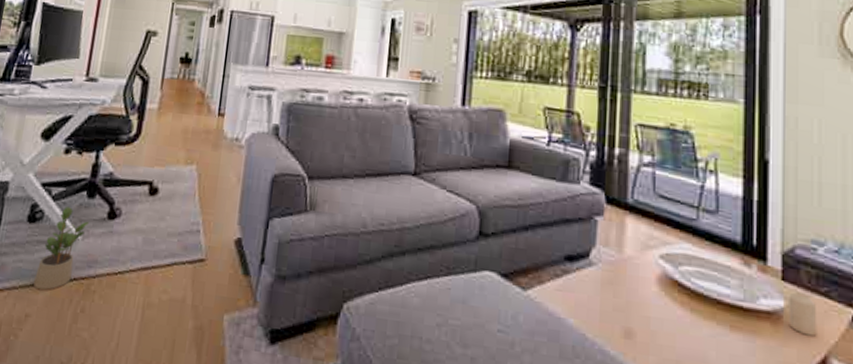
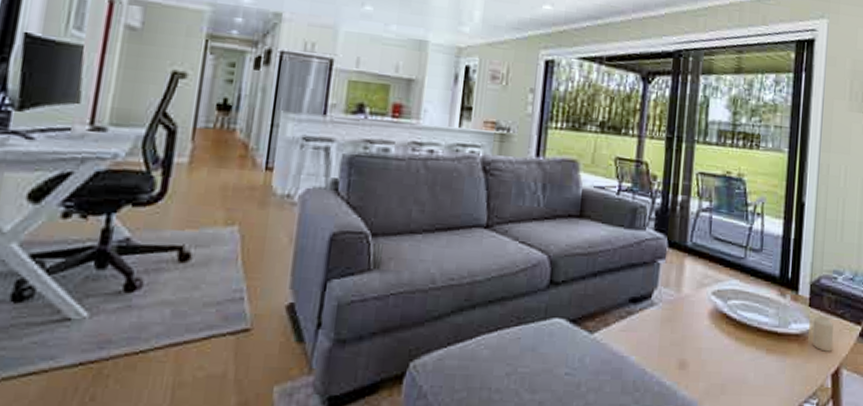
potted plant: present [33,207,89,290] -> none [23,280,99,379]

